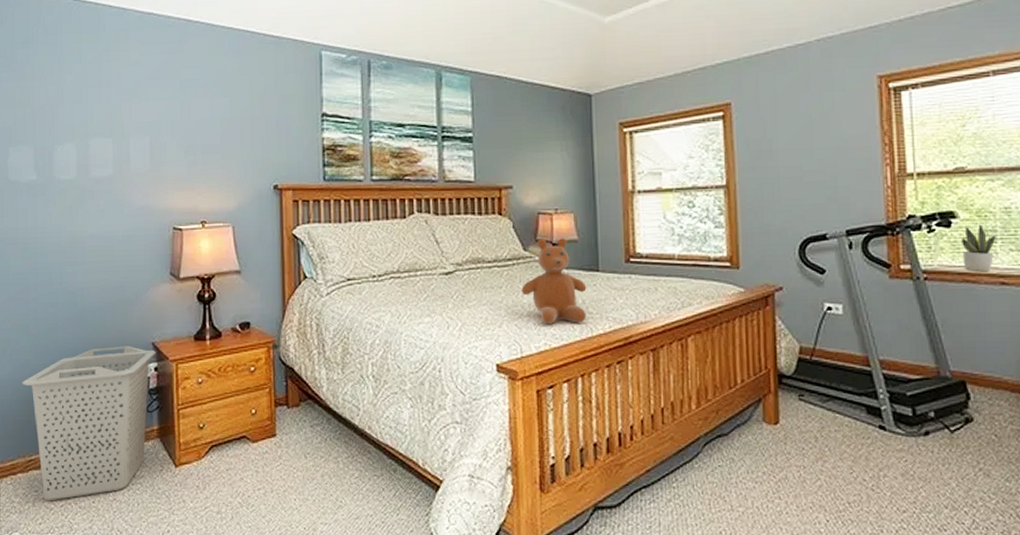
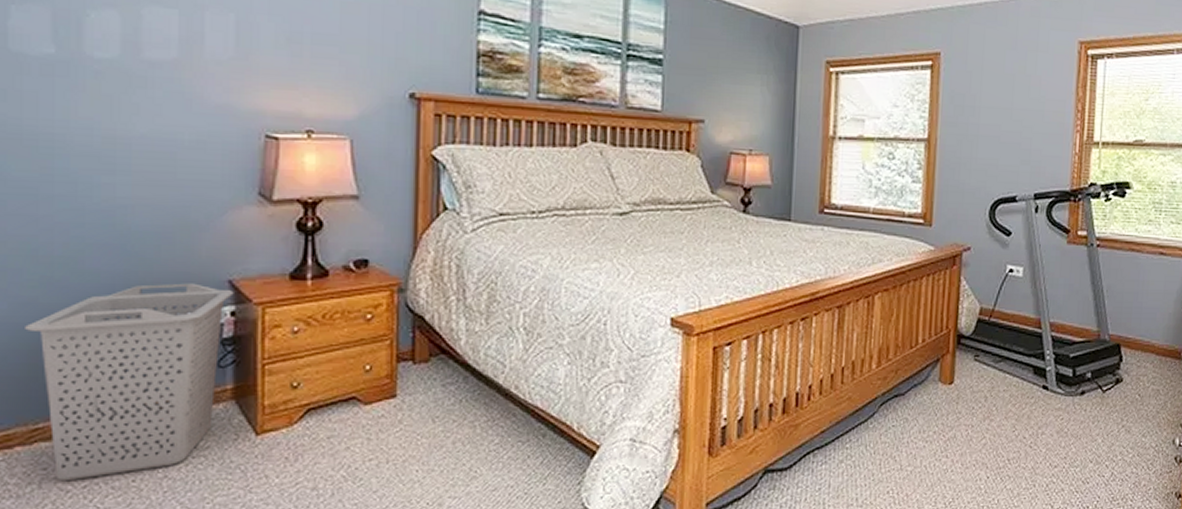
teddy bear: present [521,238,587,325] -> none [705,181,776,277]
potted plant: present [961,223,996,273] -> none [1131,195,1161,242]

